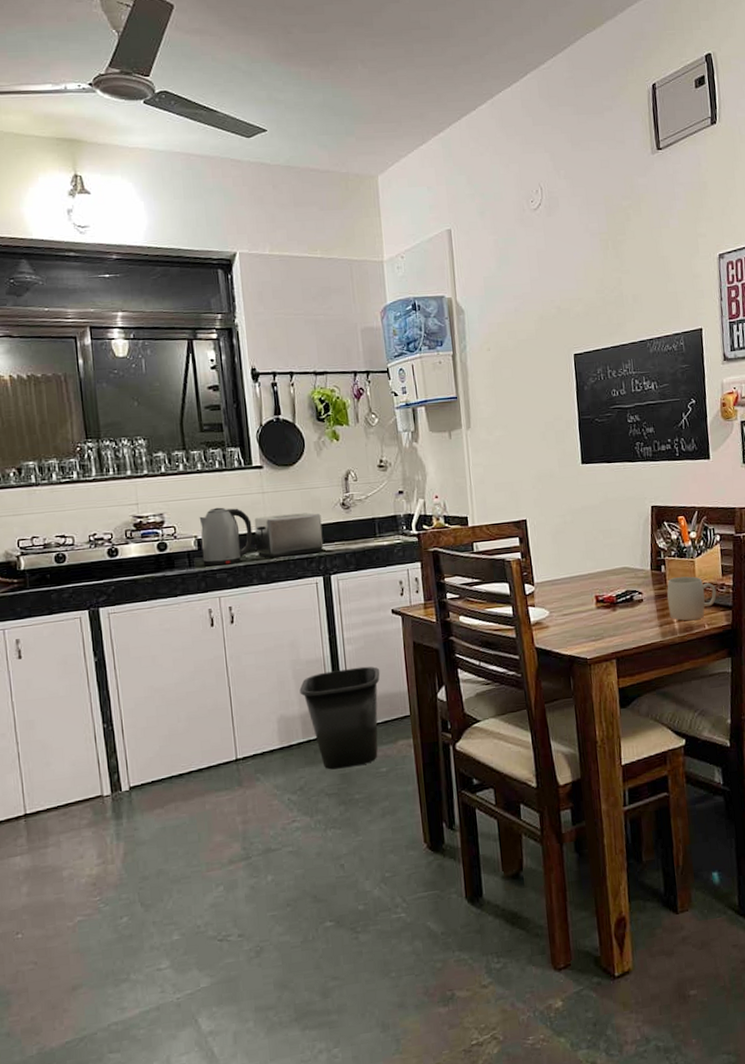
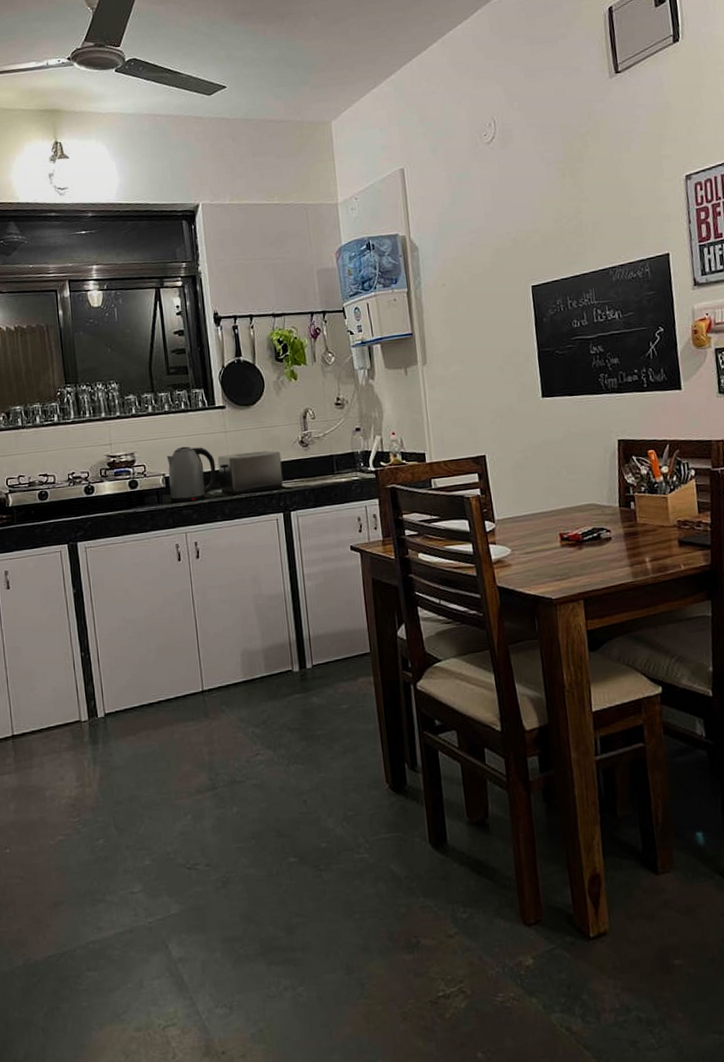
waste bin: present [299,666,380,770] -> none [262,602,340,705]
mug: present [666,576,717,621] -> none [637,513,693,561]

